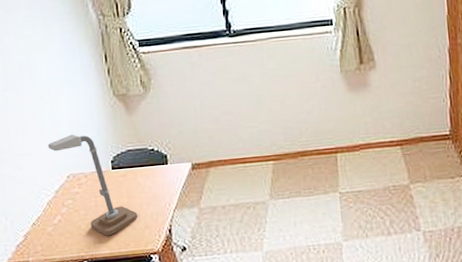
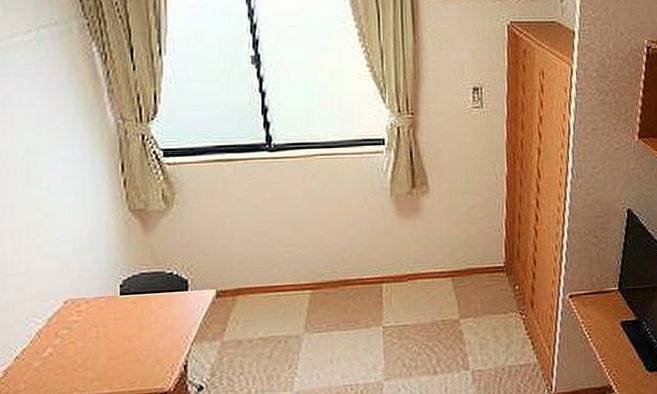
desk lamp: present [47,134,138,236] -> none [43,253,148,373]

